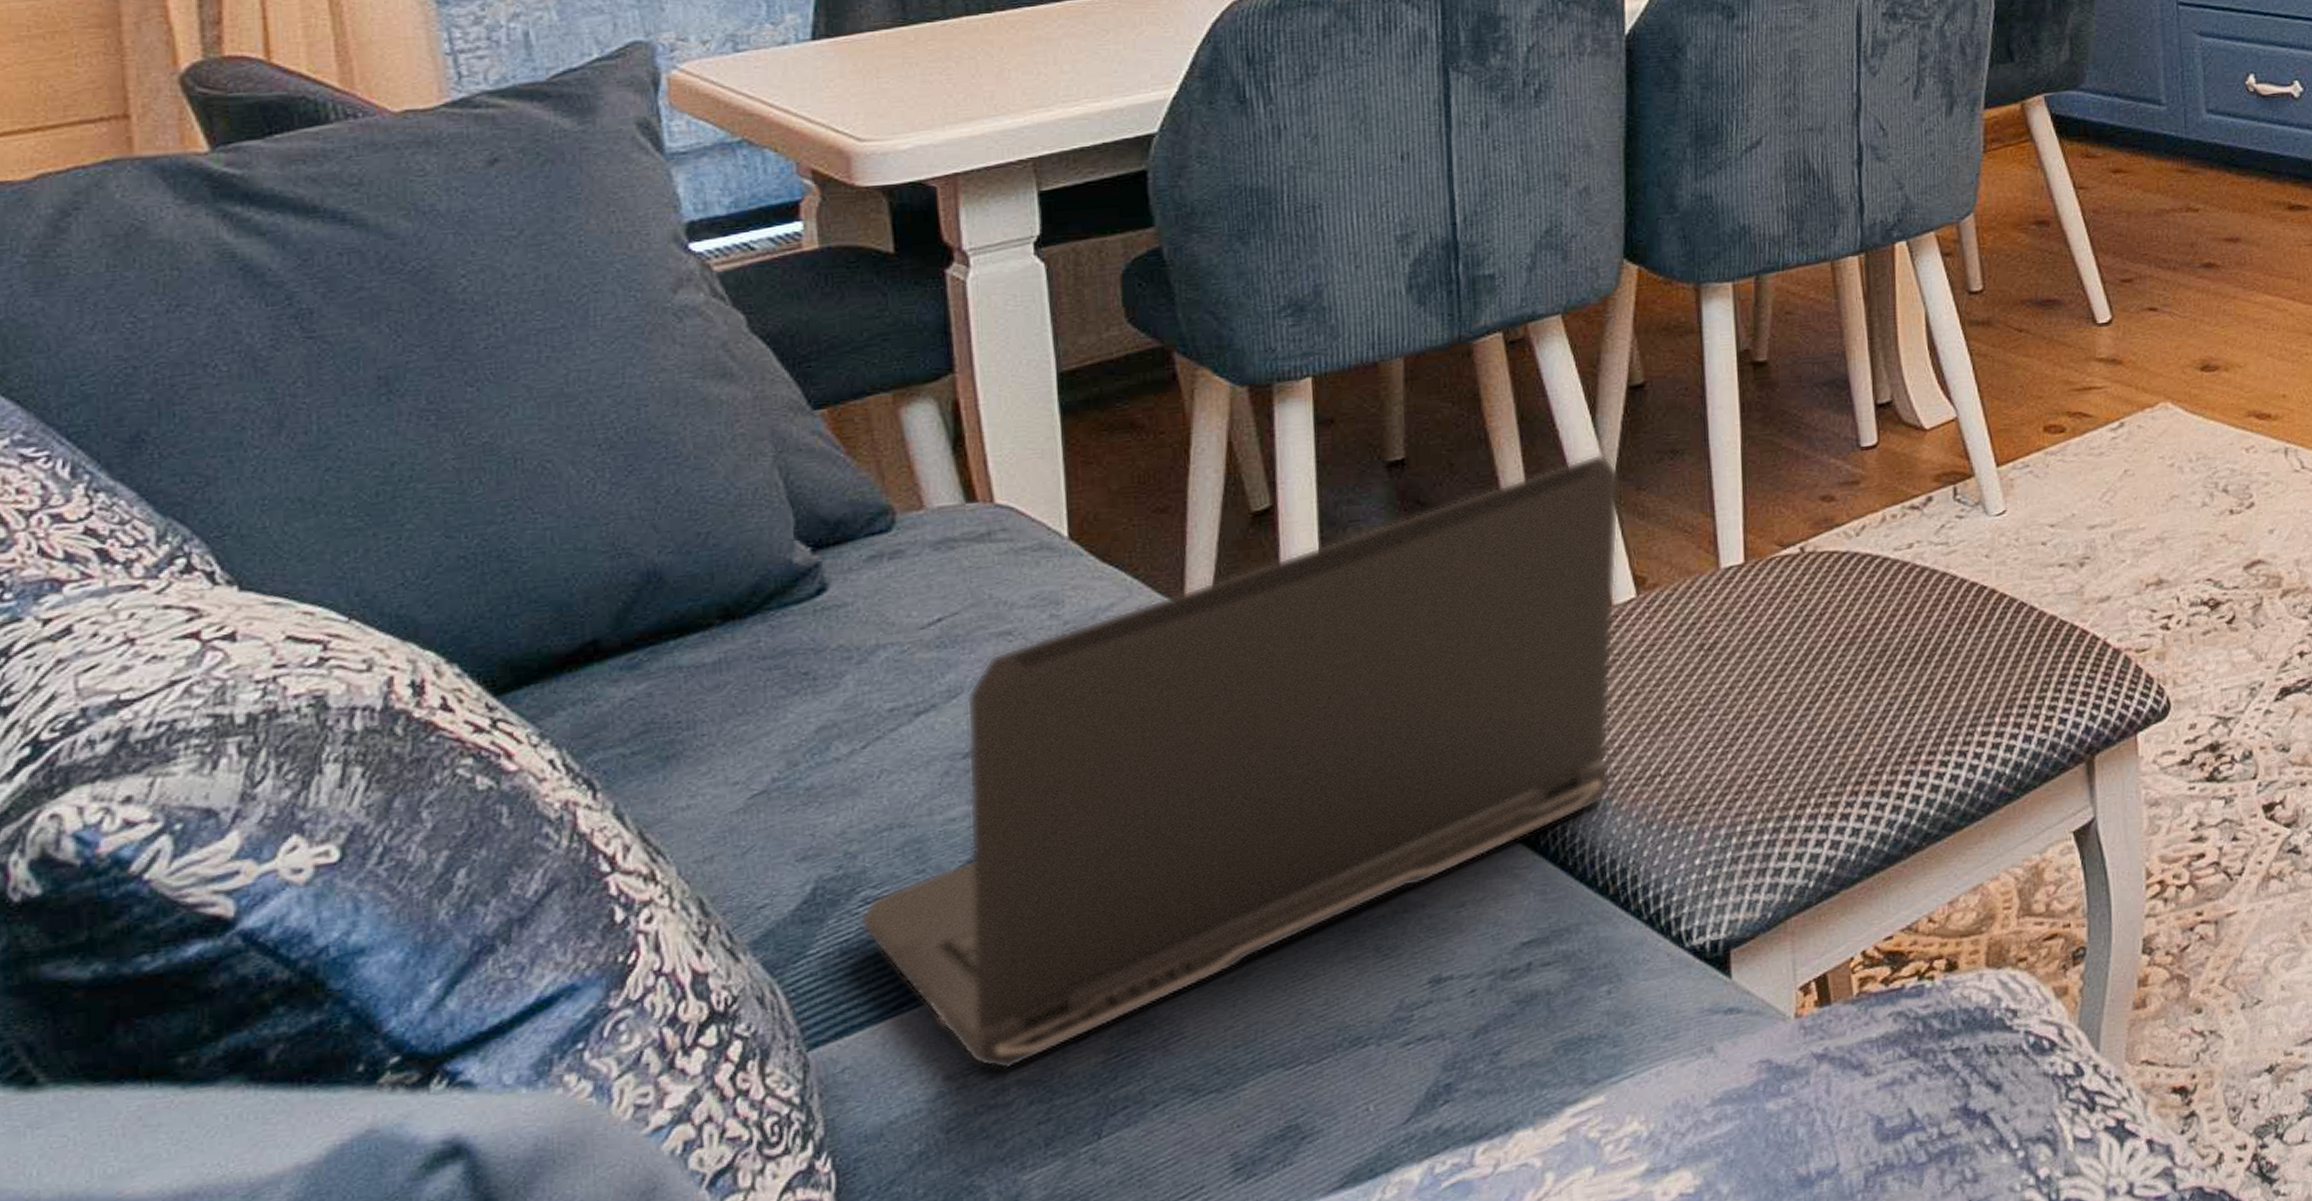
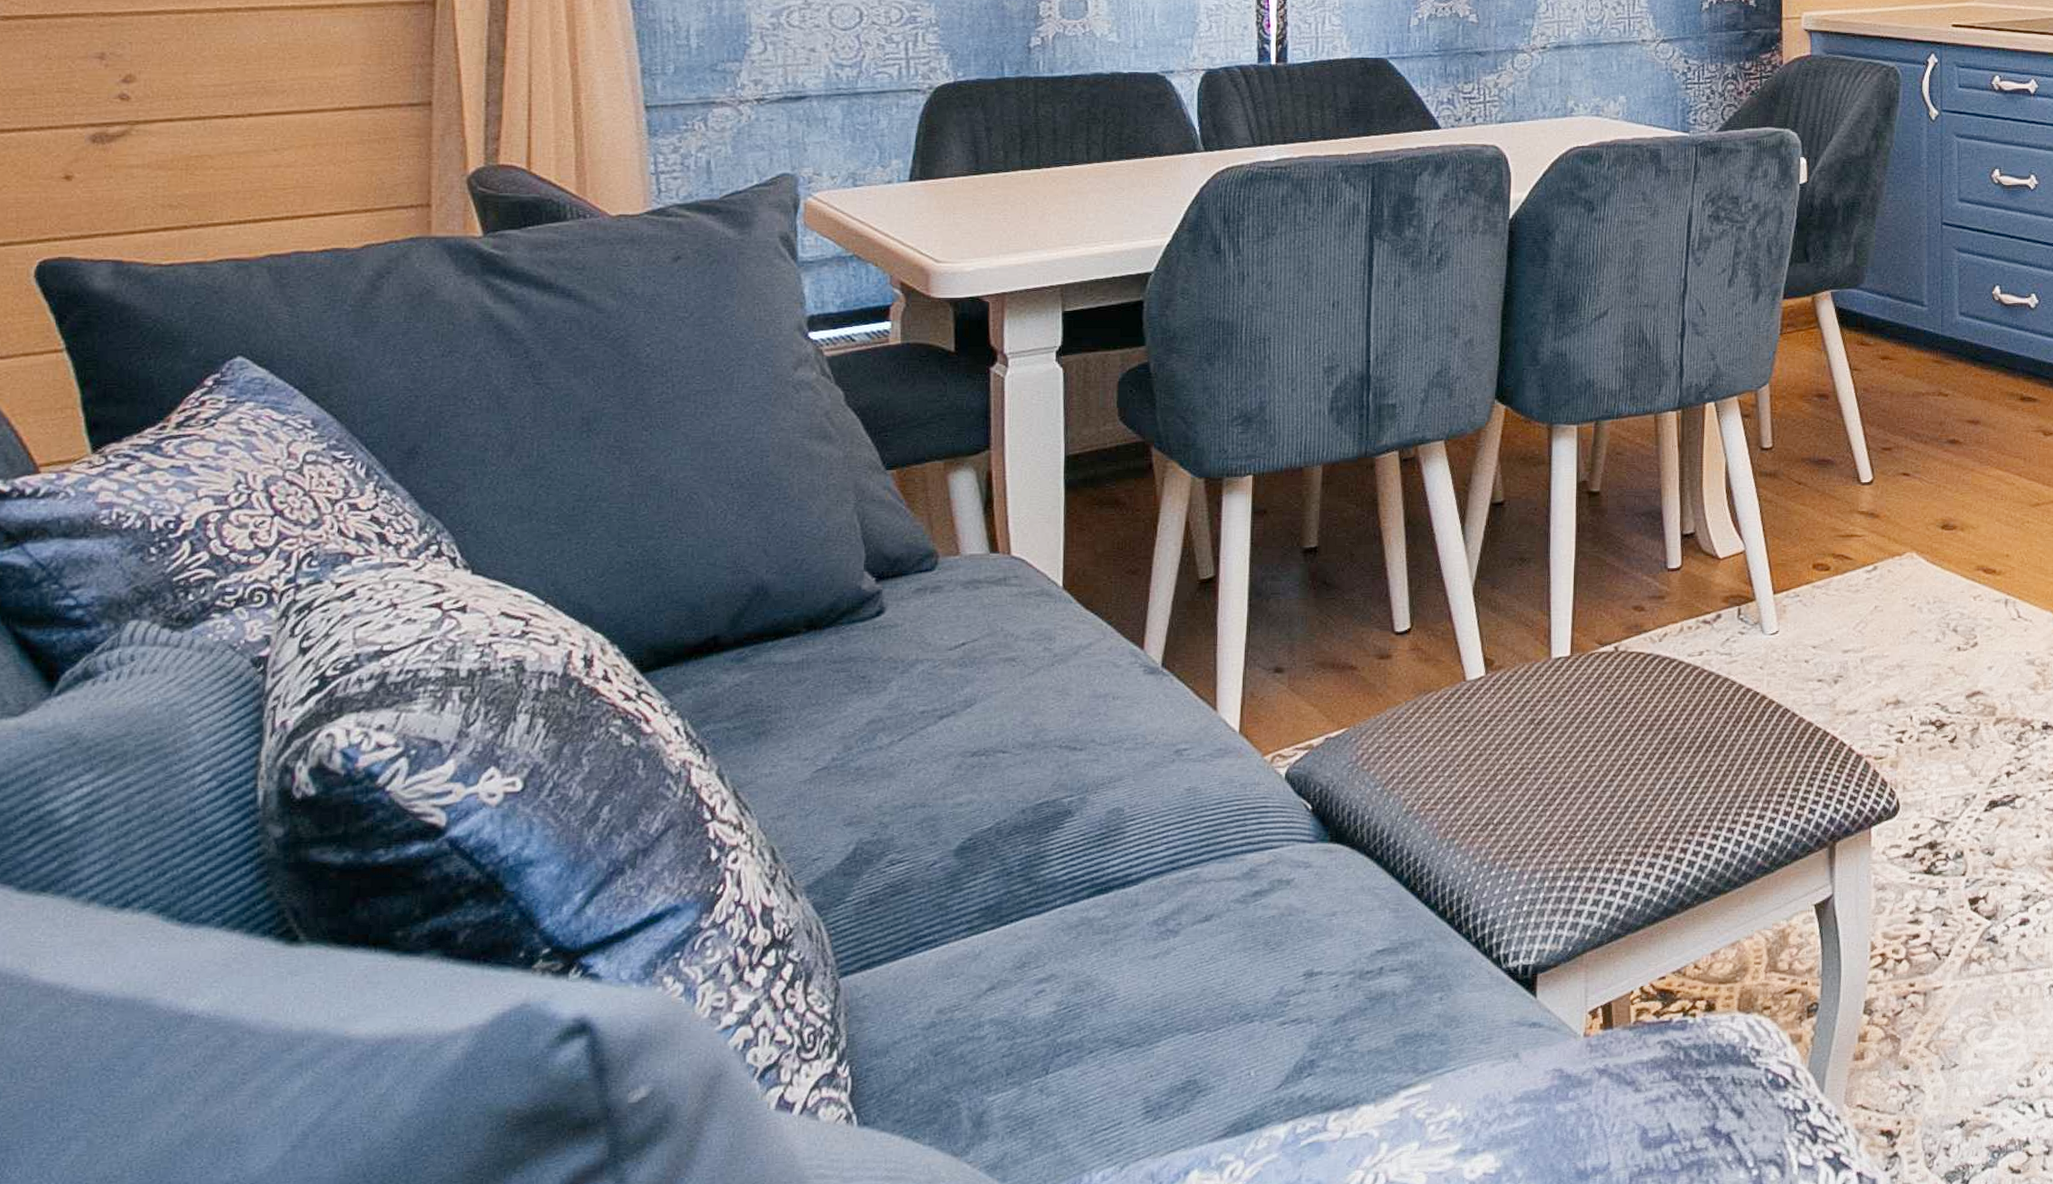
laptop computer: present [860,453,1621,1071] -> none [886,556,1480,1010]

